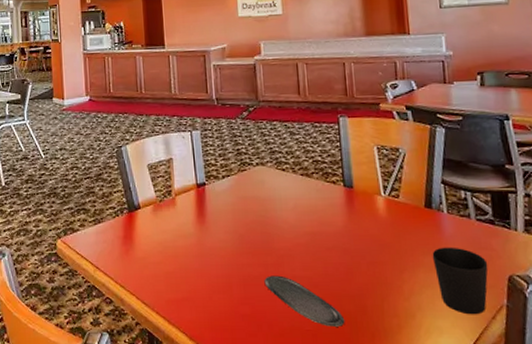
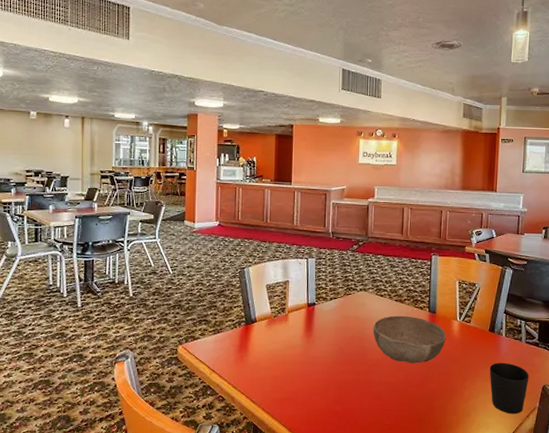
oval tray: present [264,275,345,327] -> none [356,381,416,422]
bowl: none [277,192,371,252] -> present [373,315,447,363]

